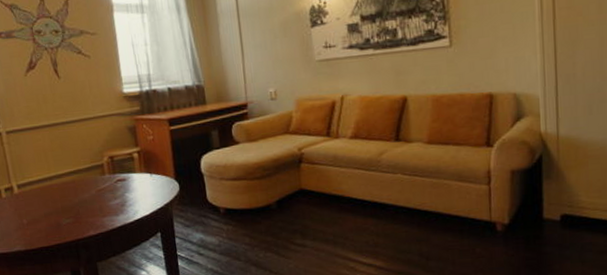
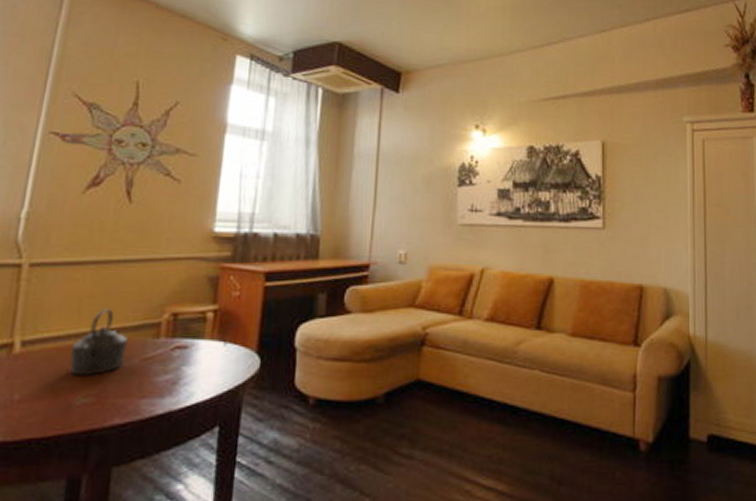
kettle: none [49,157,86,205] -> present [68,308,129,376]

